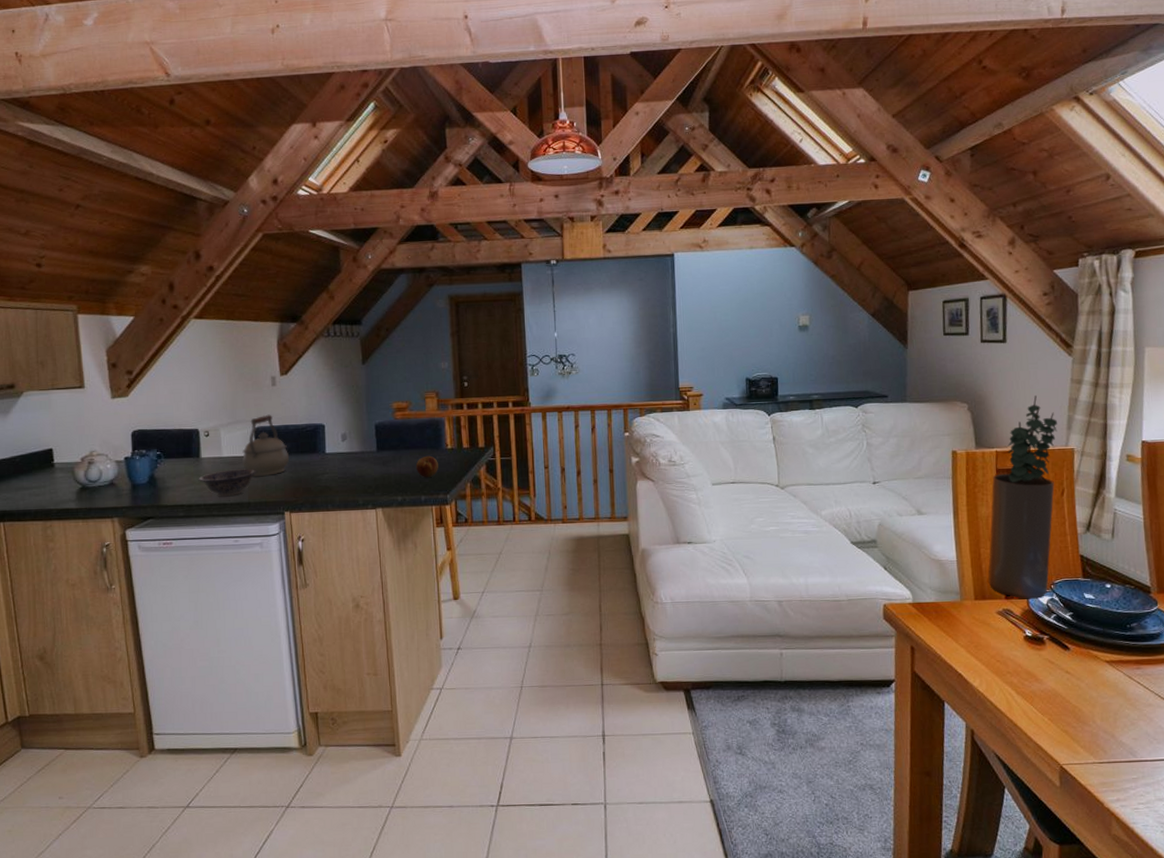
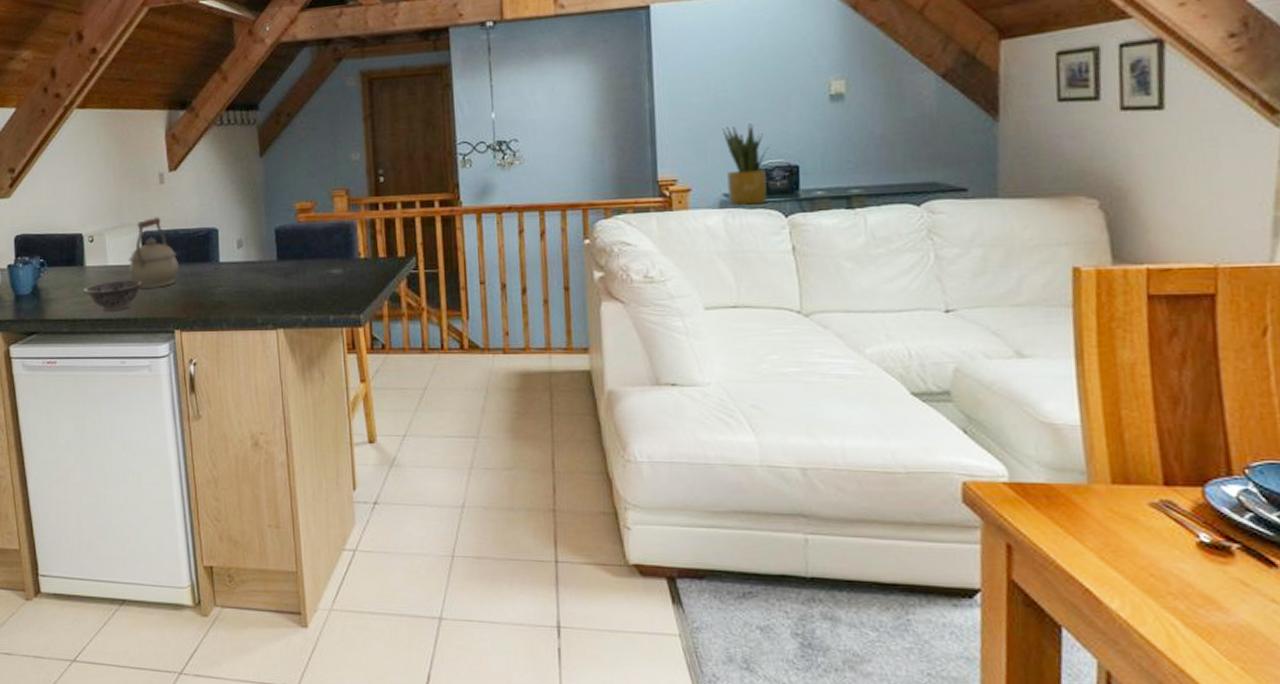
fruit: present [415,455,438,478] -> none [322,266,349,294]
planter: none [724,346,757,407] -> present [721,123,769,206]
vase: present [988,396,1058,599] -> none [1134,187,1255,488]

